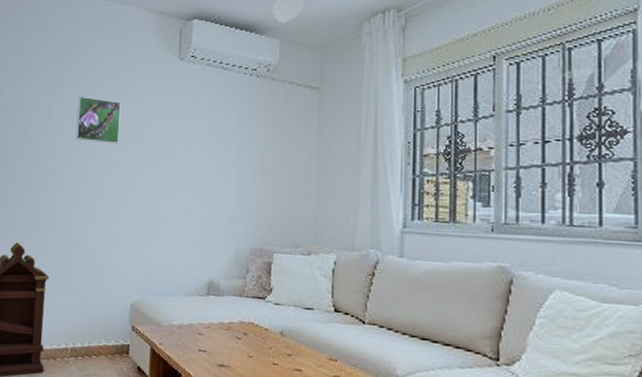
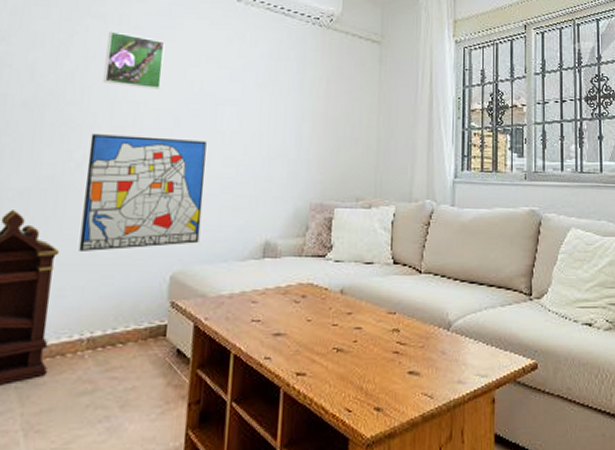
wall art: none [62,183,157,279] -> present [79,134,207,251]

